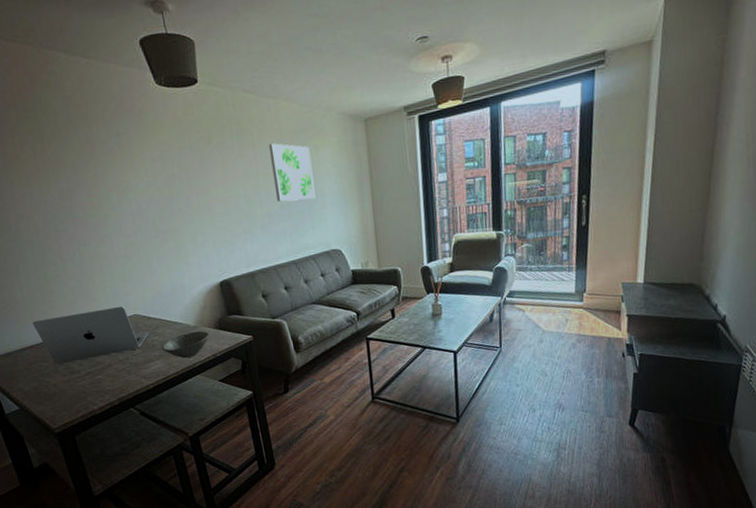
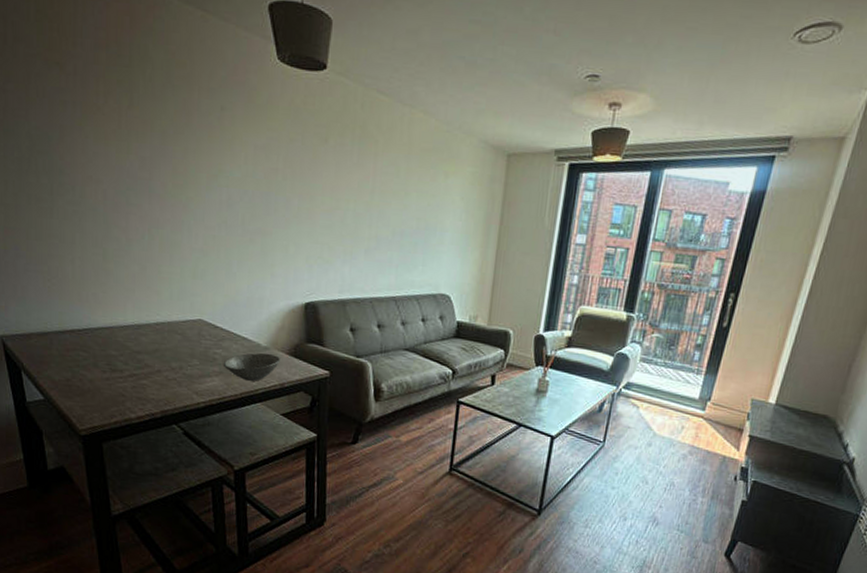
laptop: present [32,306,149,364] -> none [79,302,212,360]
wall art: present [269,143,316,202] -> none [389,158,439,231]

